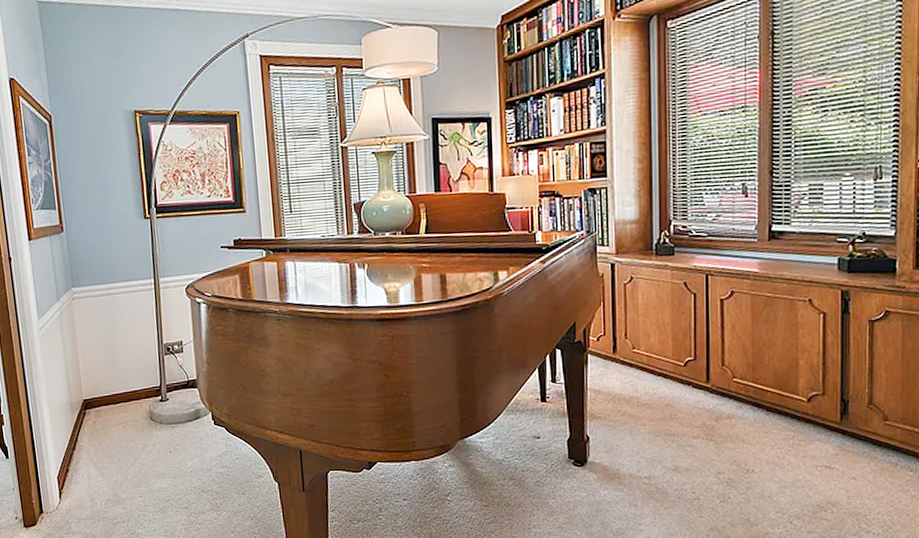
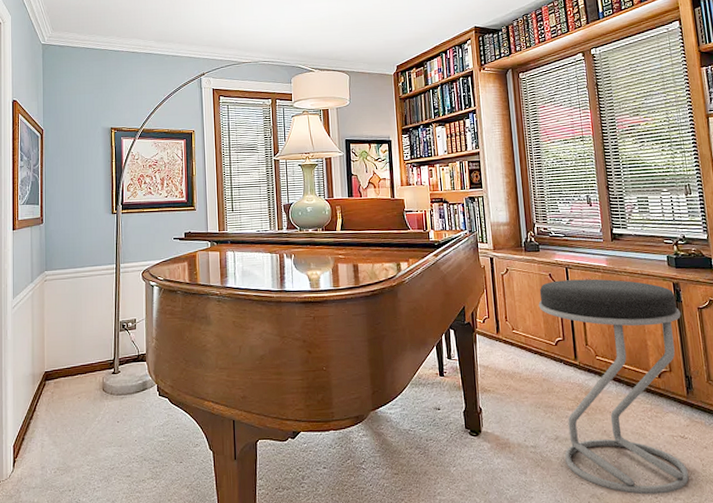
stool: none [667,287,847,528] -> present [538,279,689,495]

